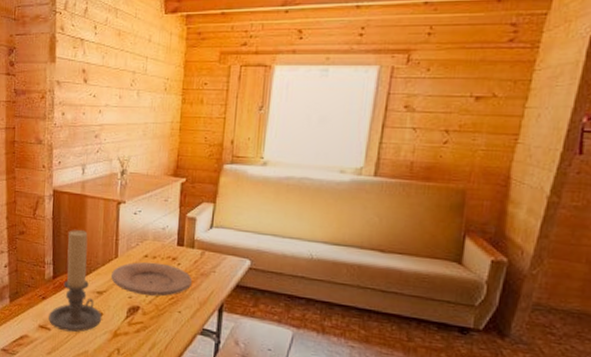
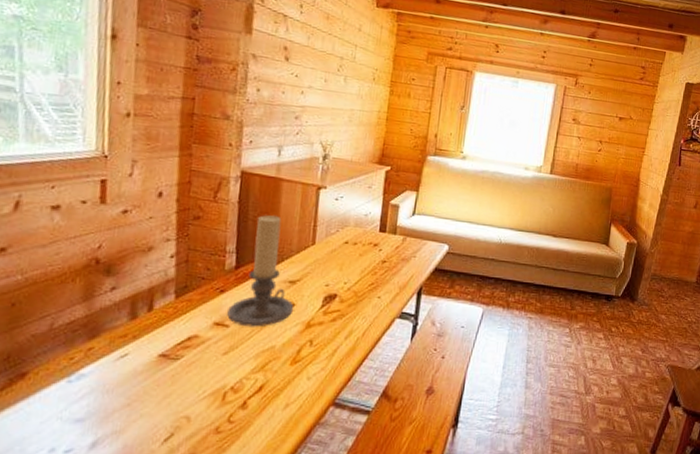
plate: present [111,261,192,297] -> none [307,248,393,283]

